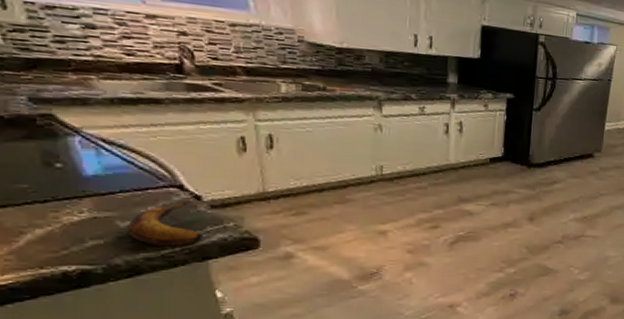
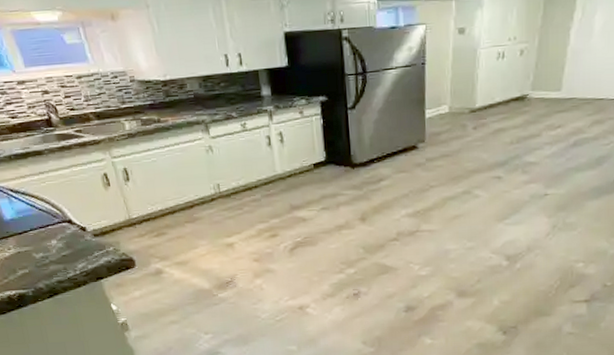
banana: present [128,200,203,247] -> none [41,232,94,271]

